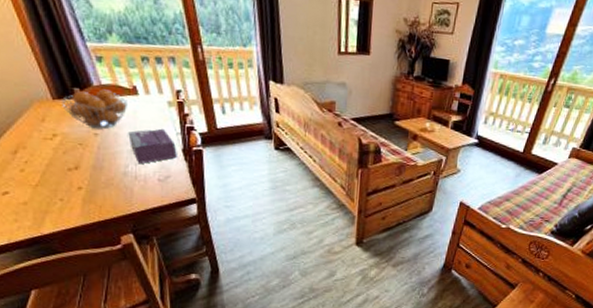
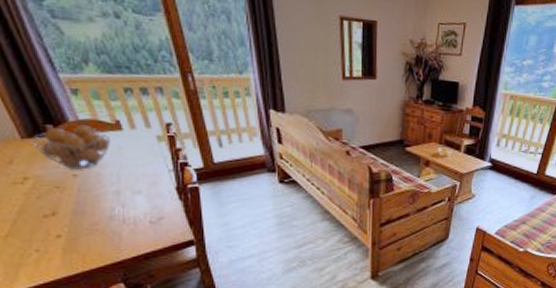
tissue box: present [128,128,177,165] -> none [113,165,170,207]

